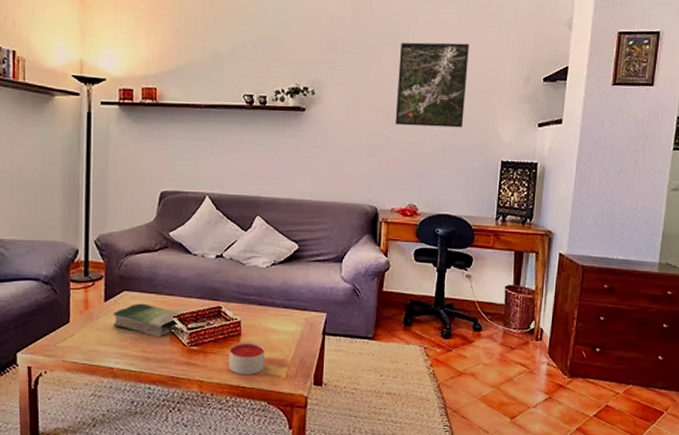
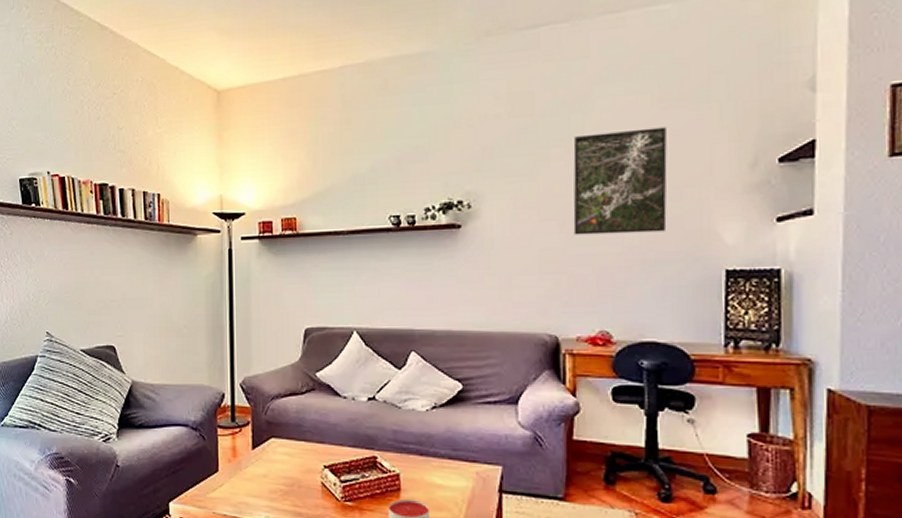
book: present [113,303,184,337] -> none [262,452,336,490]

